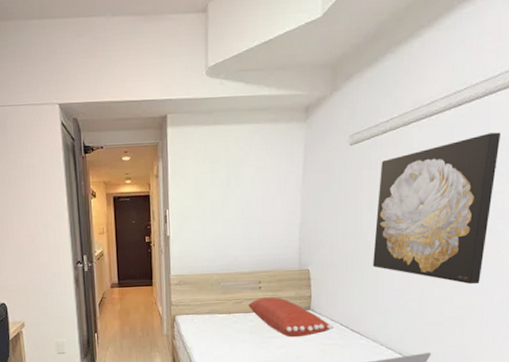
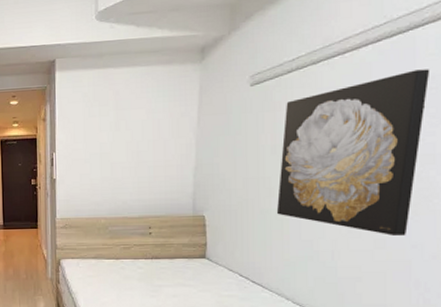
pillow: present [249,297,333,338] -> none [138,244,231,287]

